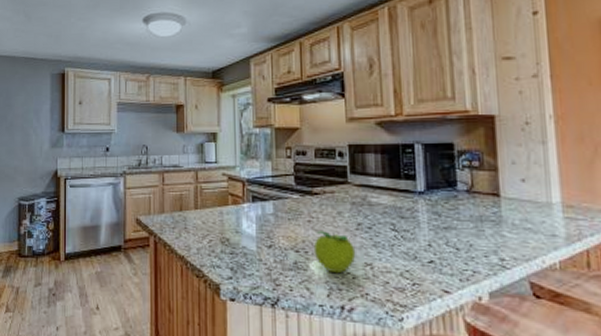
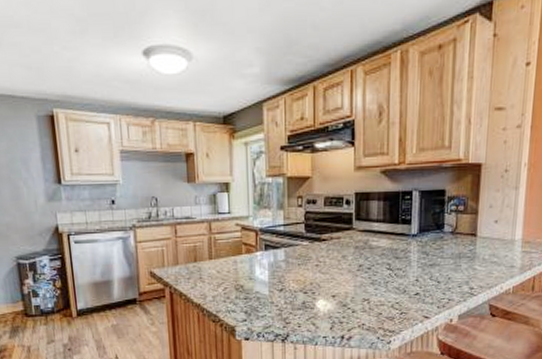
fruit: present [313,231,356,274] -> none [320,273,356,309]

